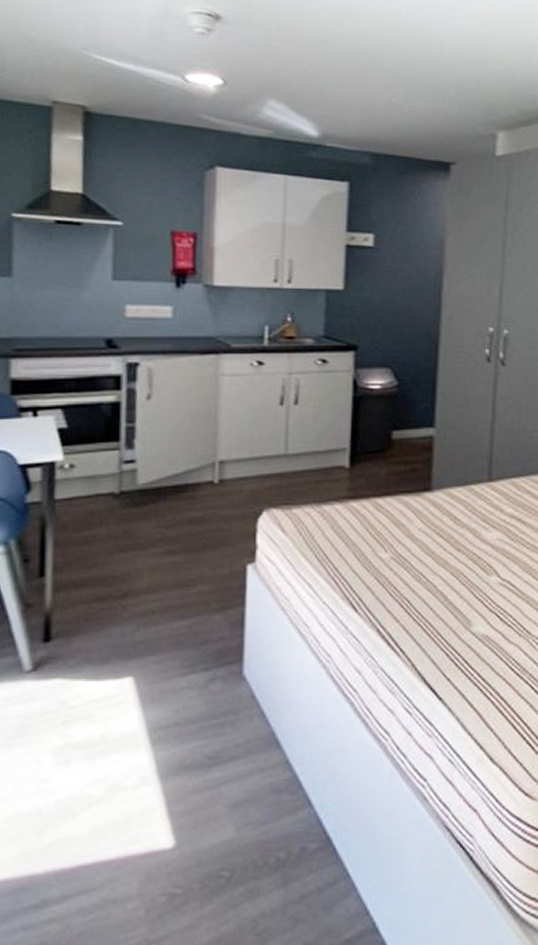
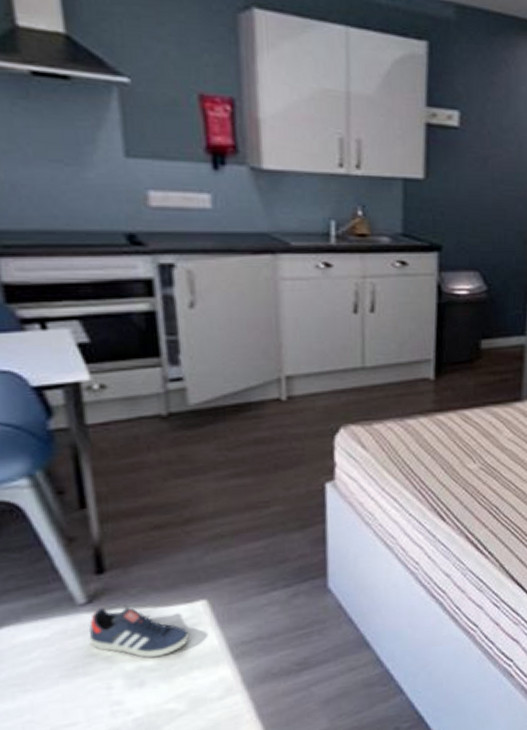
sneaker: none [29,676,114,733] -> present [89,605,190,658]

